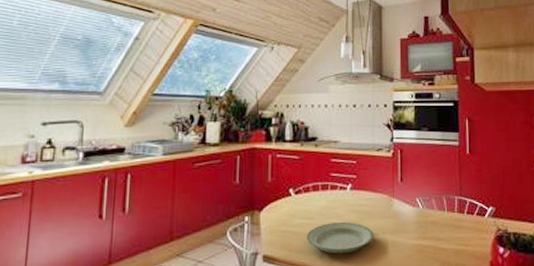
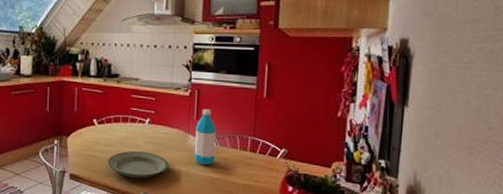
water bottle: none [400,169,423,232] -> present [194,109,216,166]

